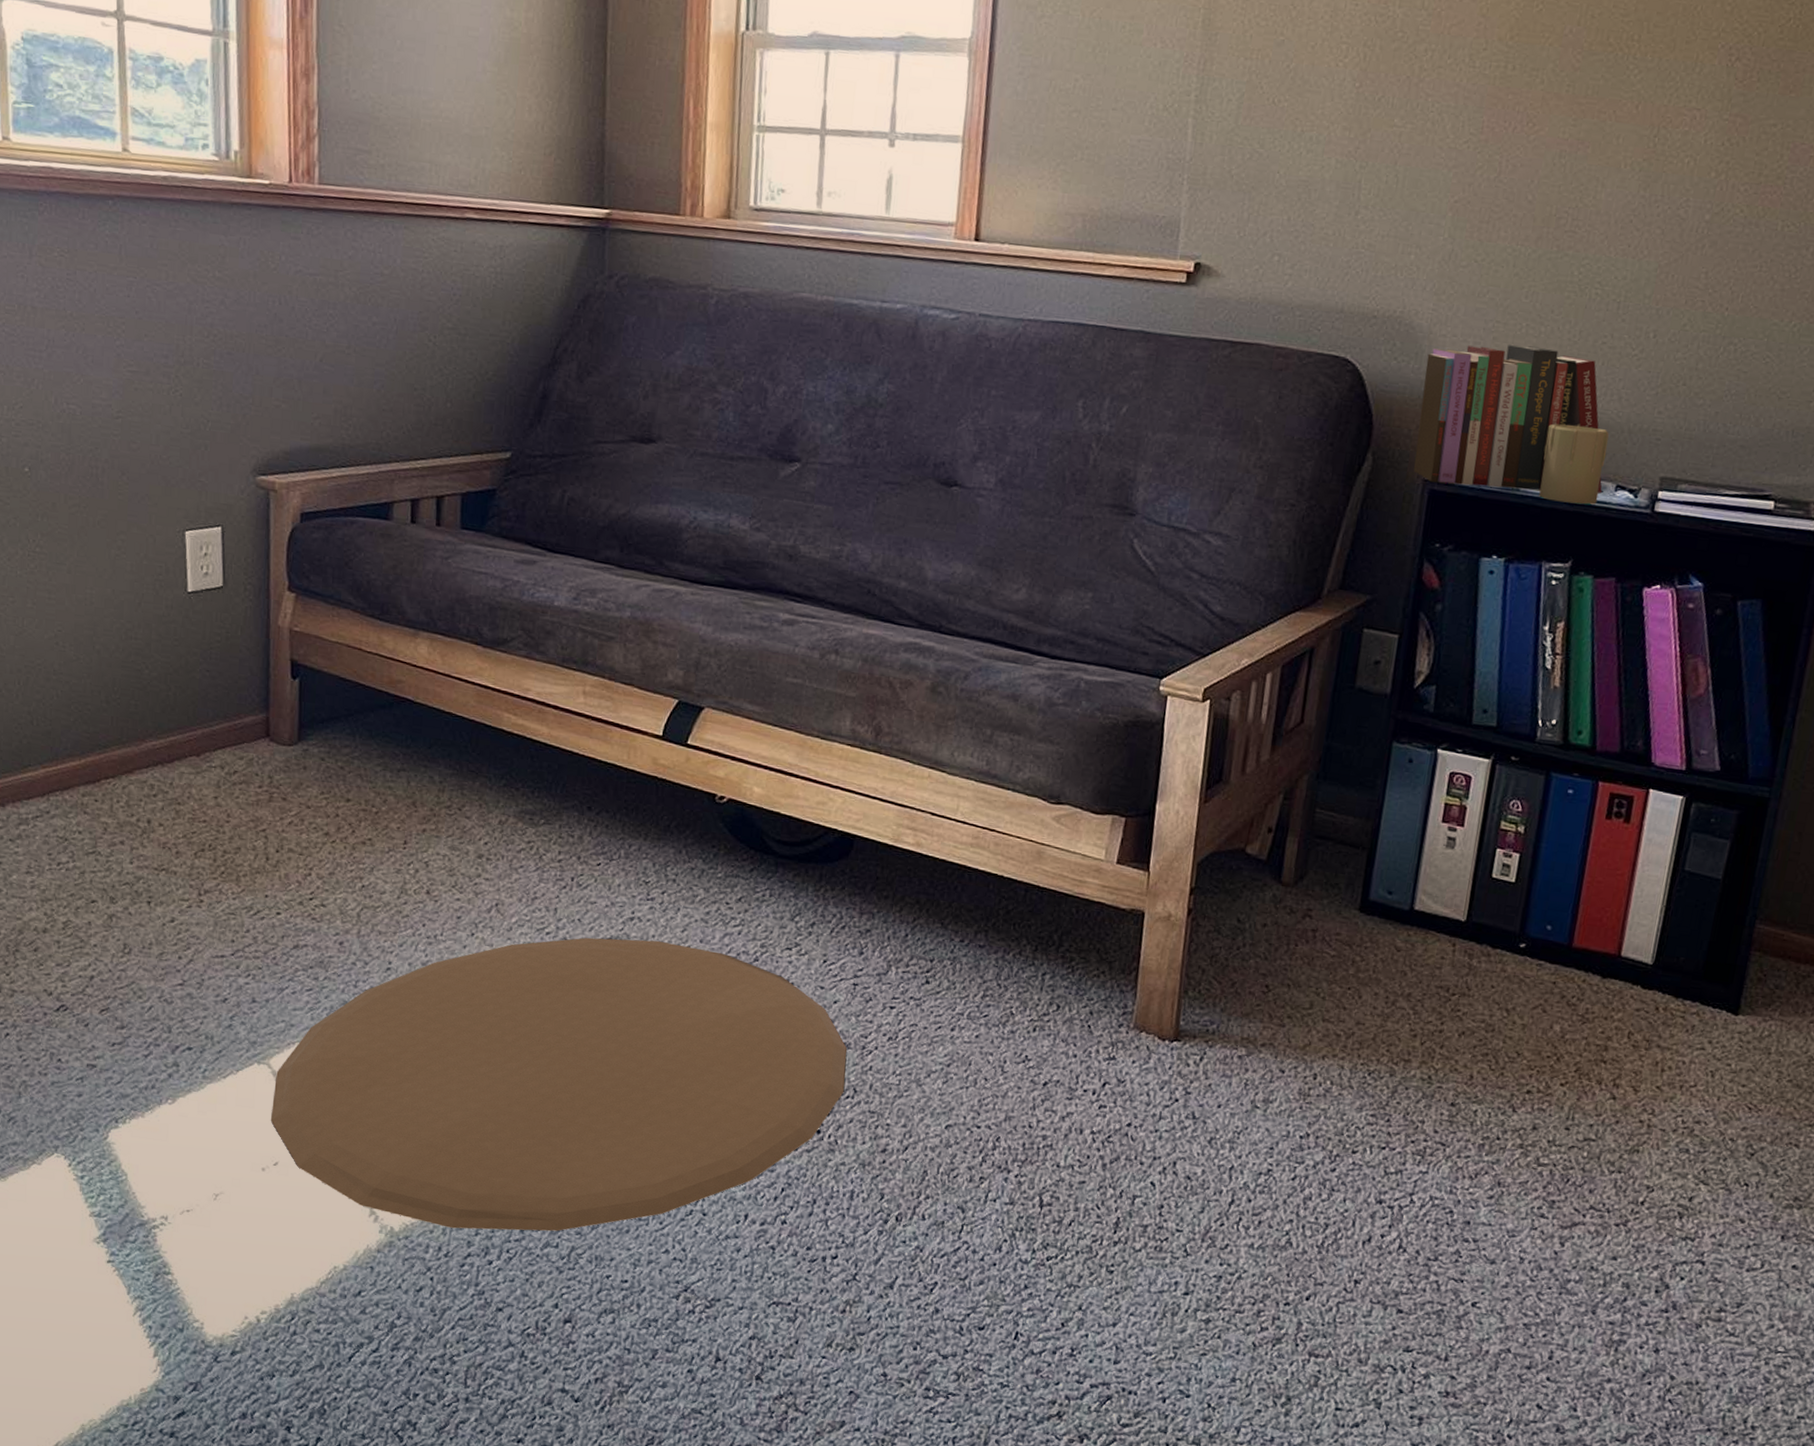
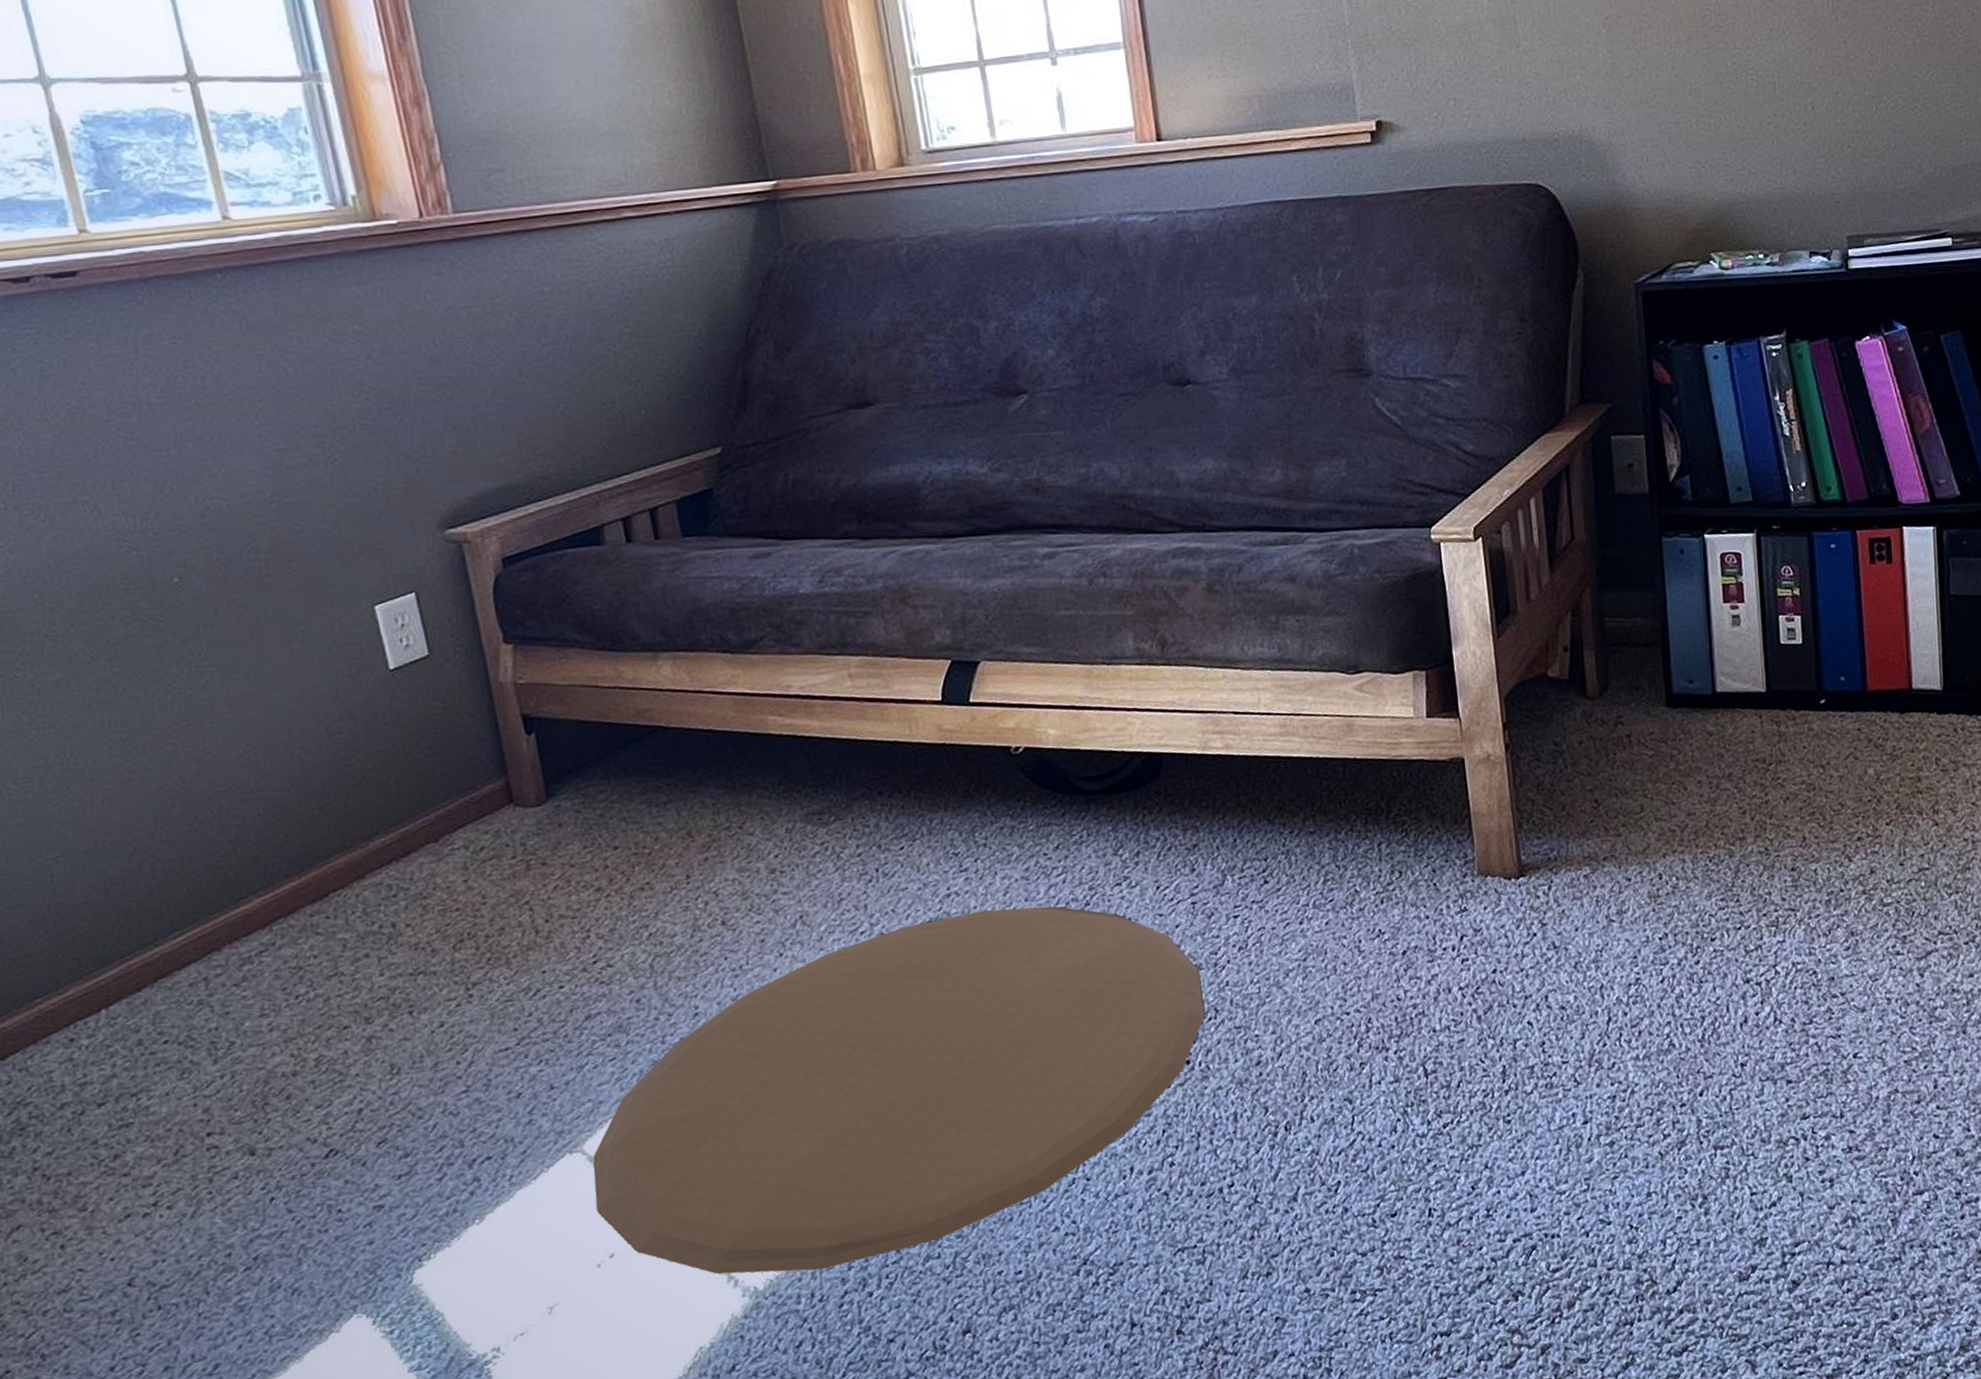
books: present [1414,345,1603,494] -> none [1612,138,1798,285]
candle: present [1539,423,1609,505] -> none [1736,202,1796,279]

